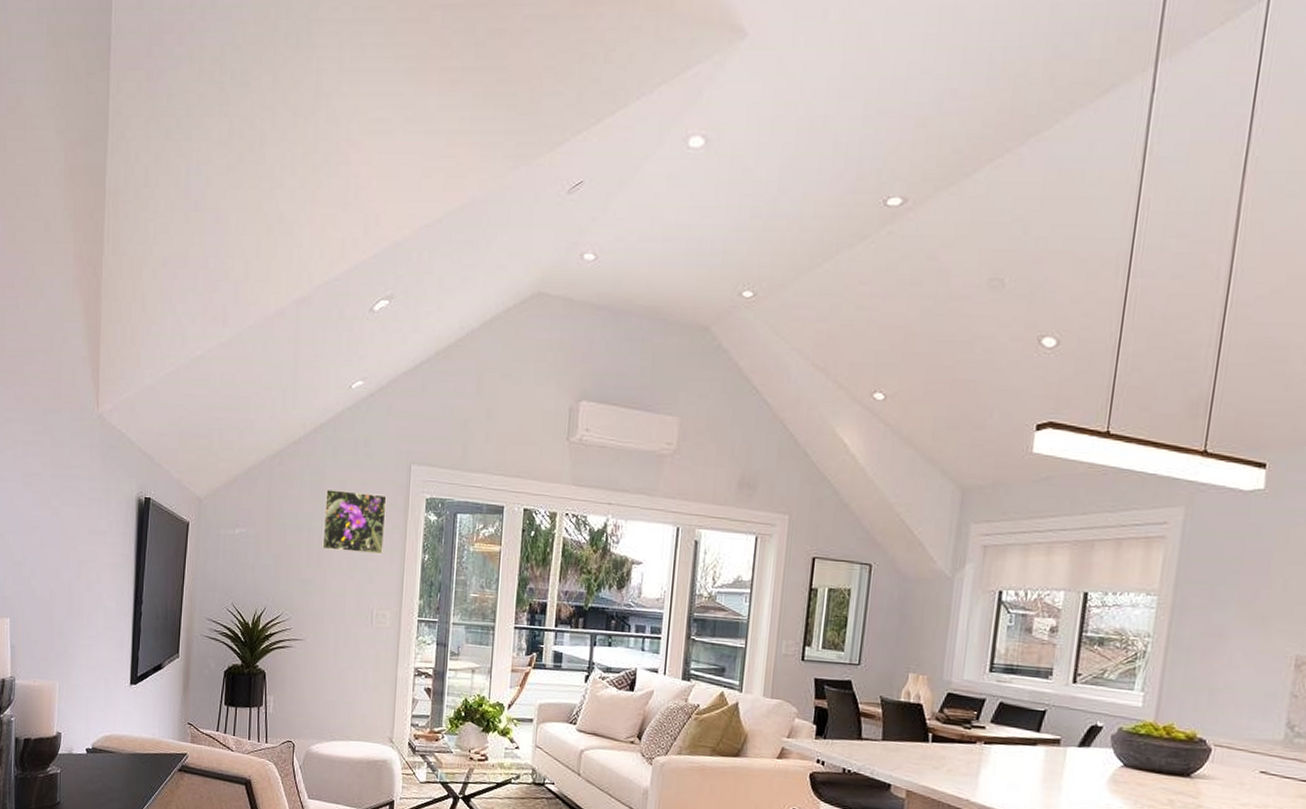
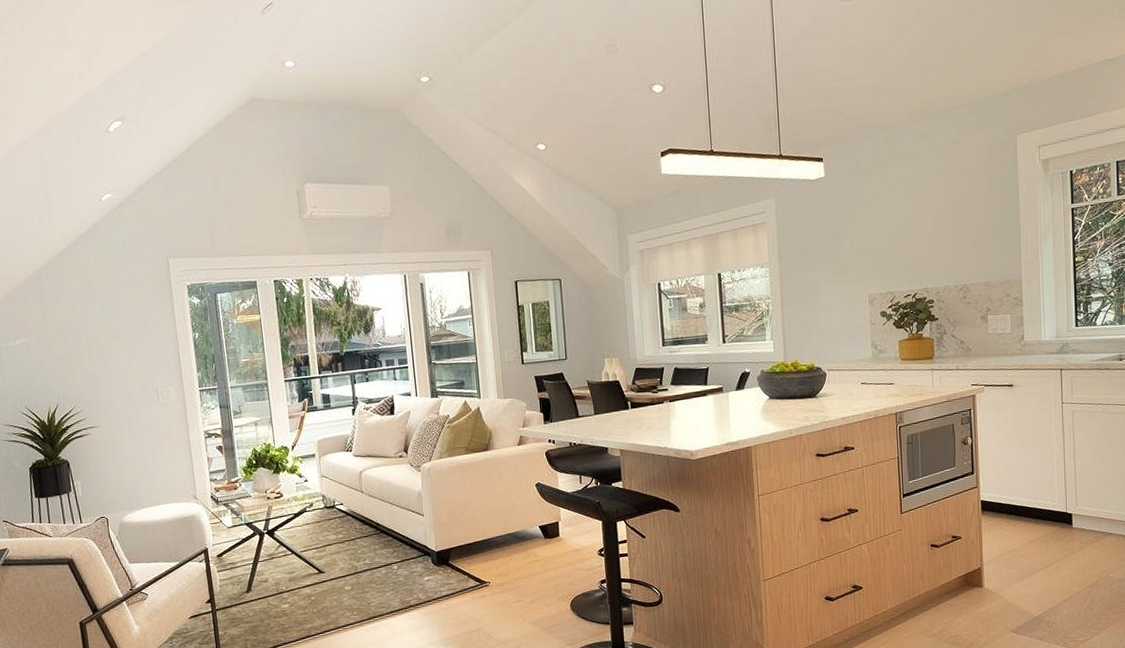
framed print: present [322,488,387,555] -> none [95,288,157,344]

